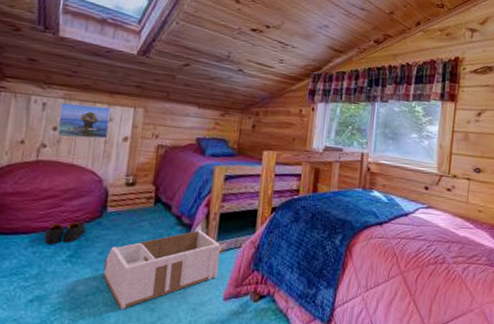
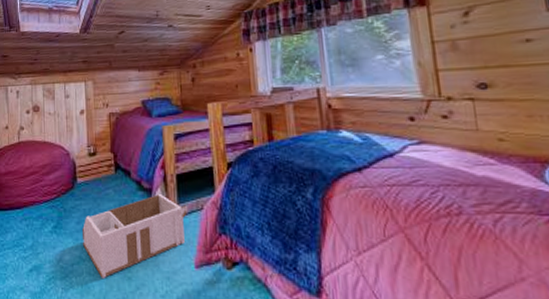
shoes: present [44,221,86,245] -> none [33,194,63,218]
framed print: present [56,102,111,139] -> none [29,85,68,119]

